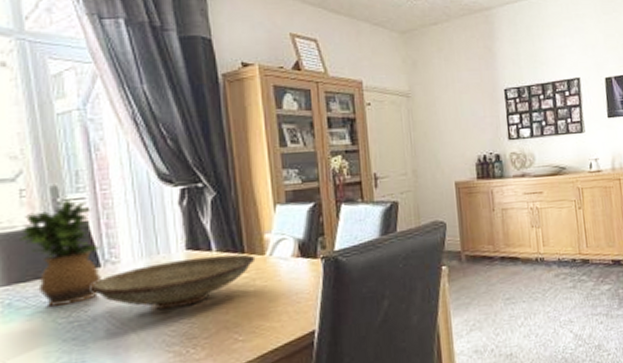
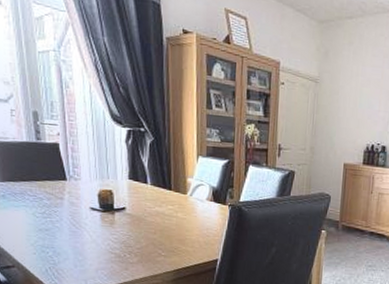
potted plant: present [20,199,101,307] -> none [11,123,67,204]
decorative bowl: present [90,254,256,310] -> none [59,186,179,223]

